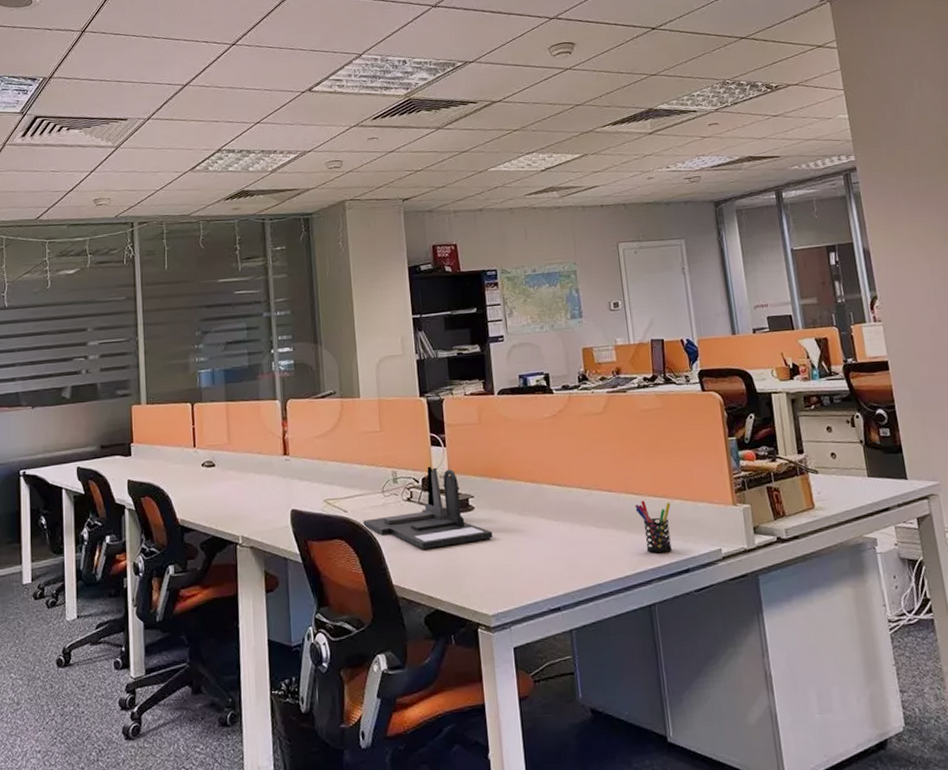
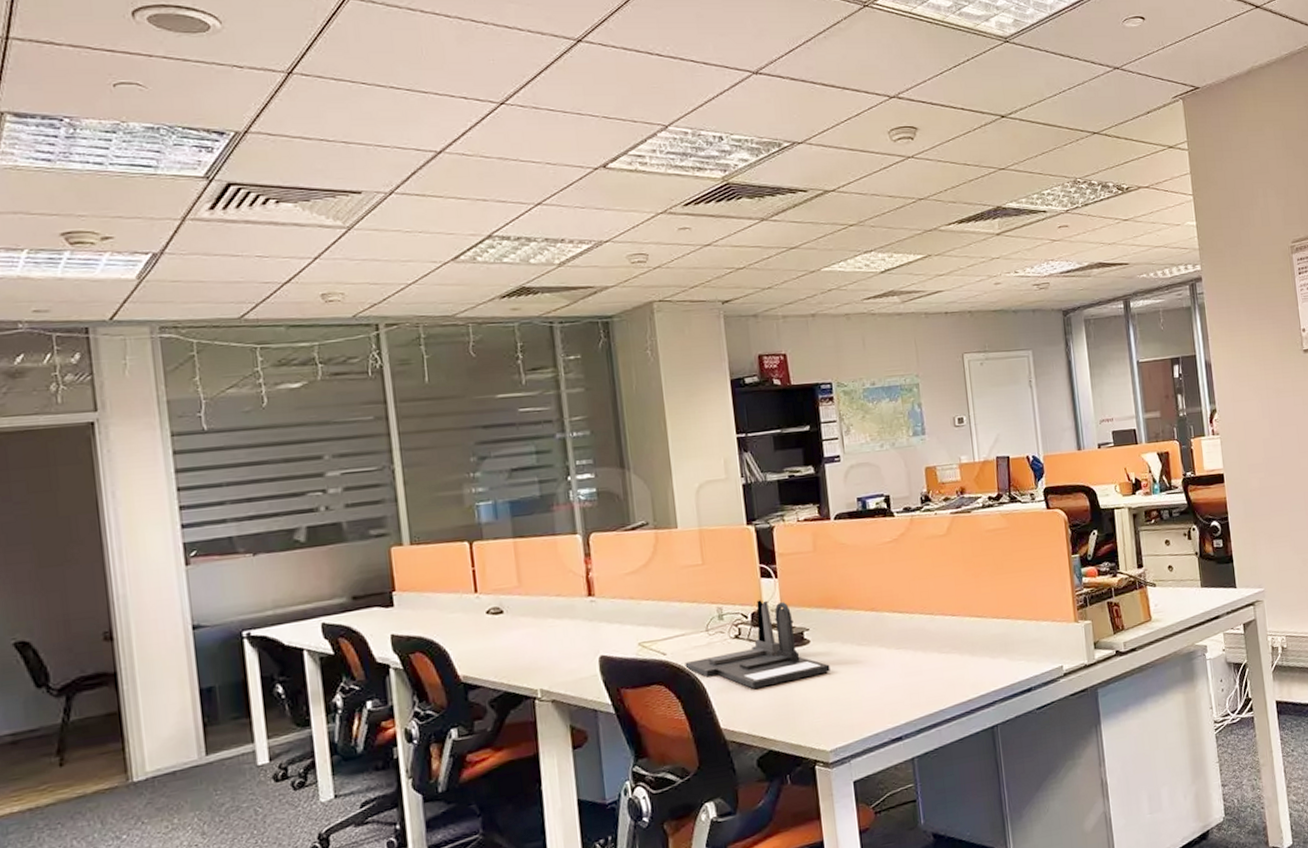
pen holder: present [635,500,672,554] -> none [978,622,1015,675]

